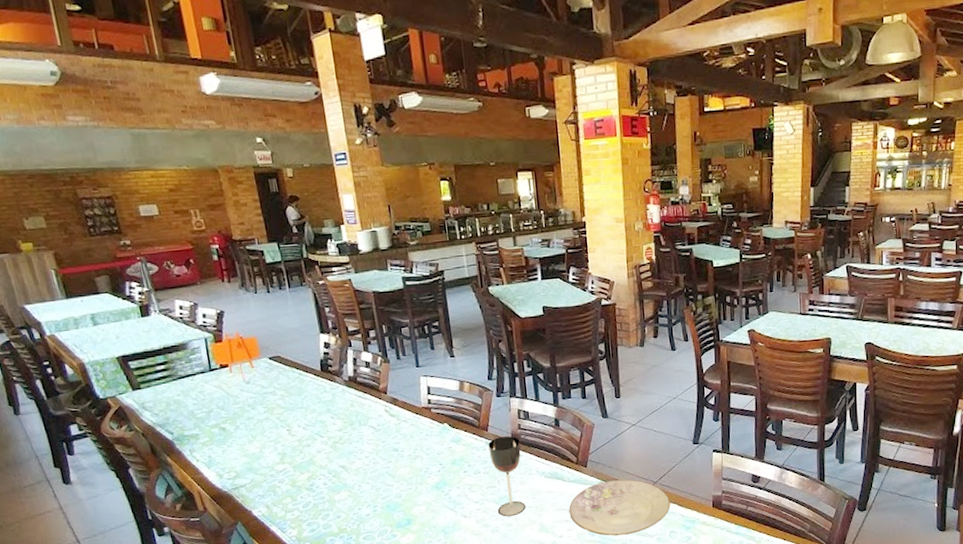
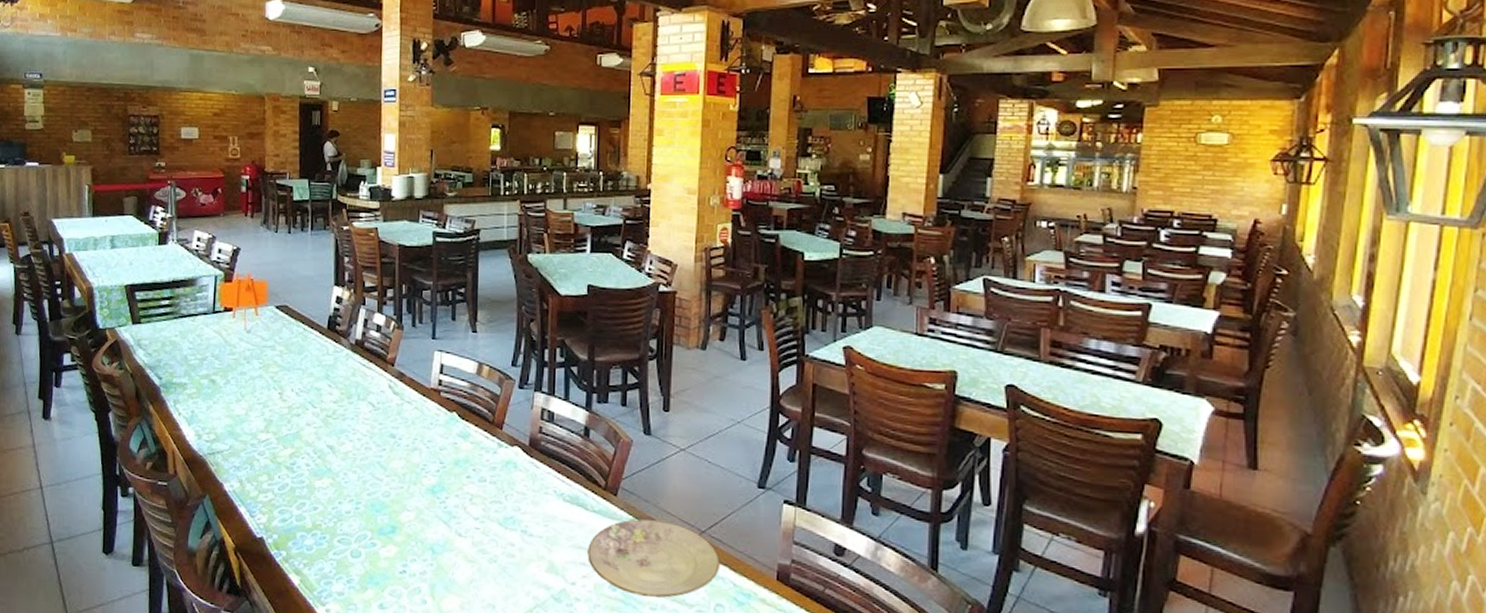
wineglass: present [488,435,526,517] -> none [499,439,539,546]

